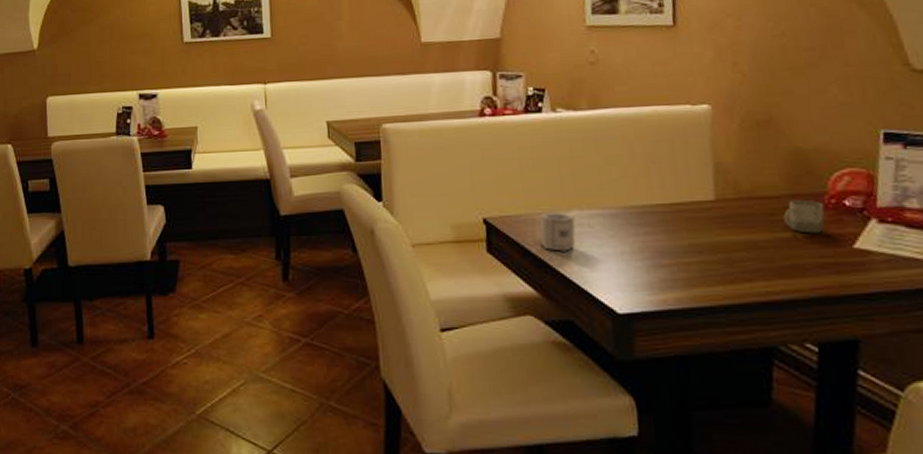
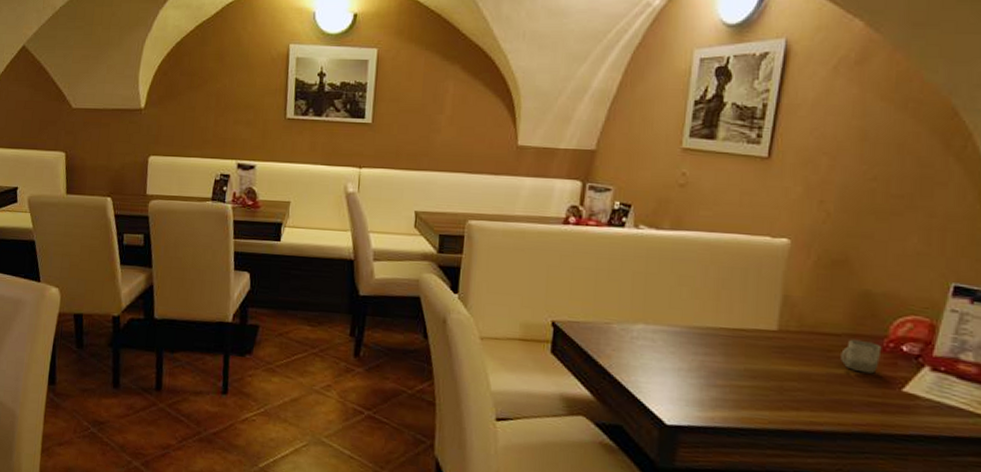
cup: present [540,211,576,252] -> none [604,322,640,361]

